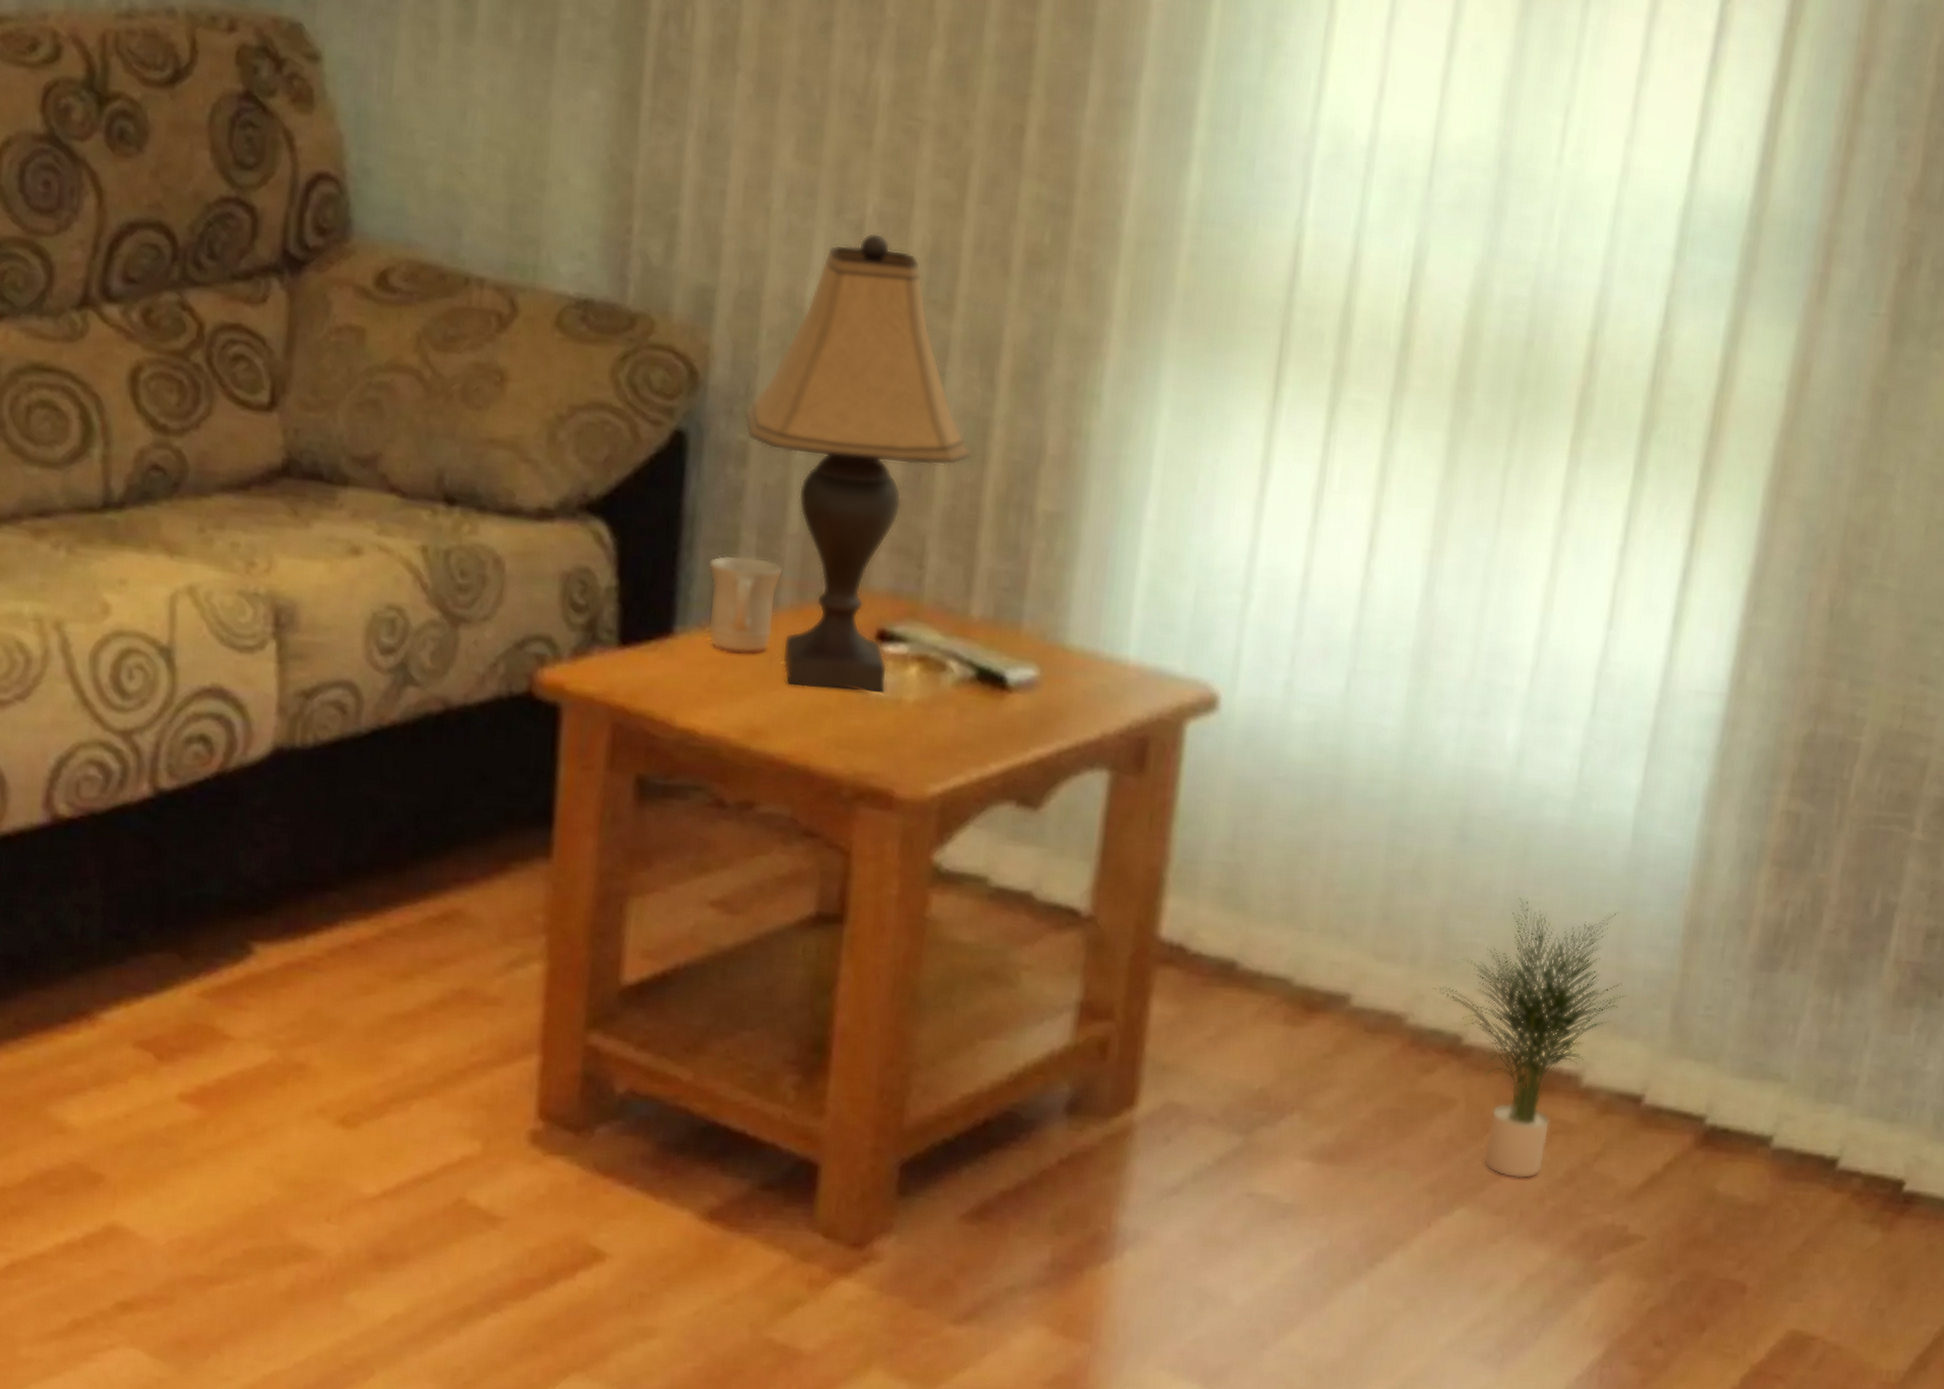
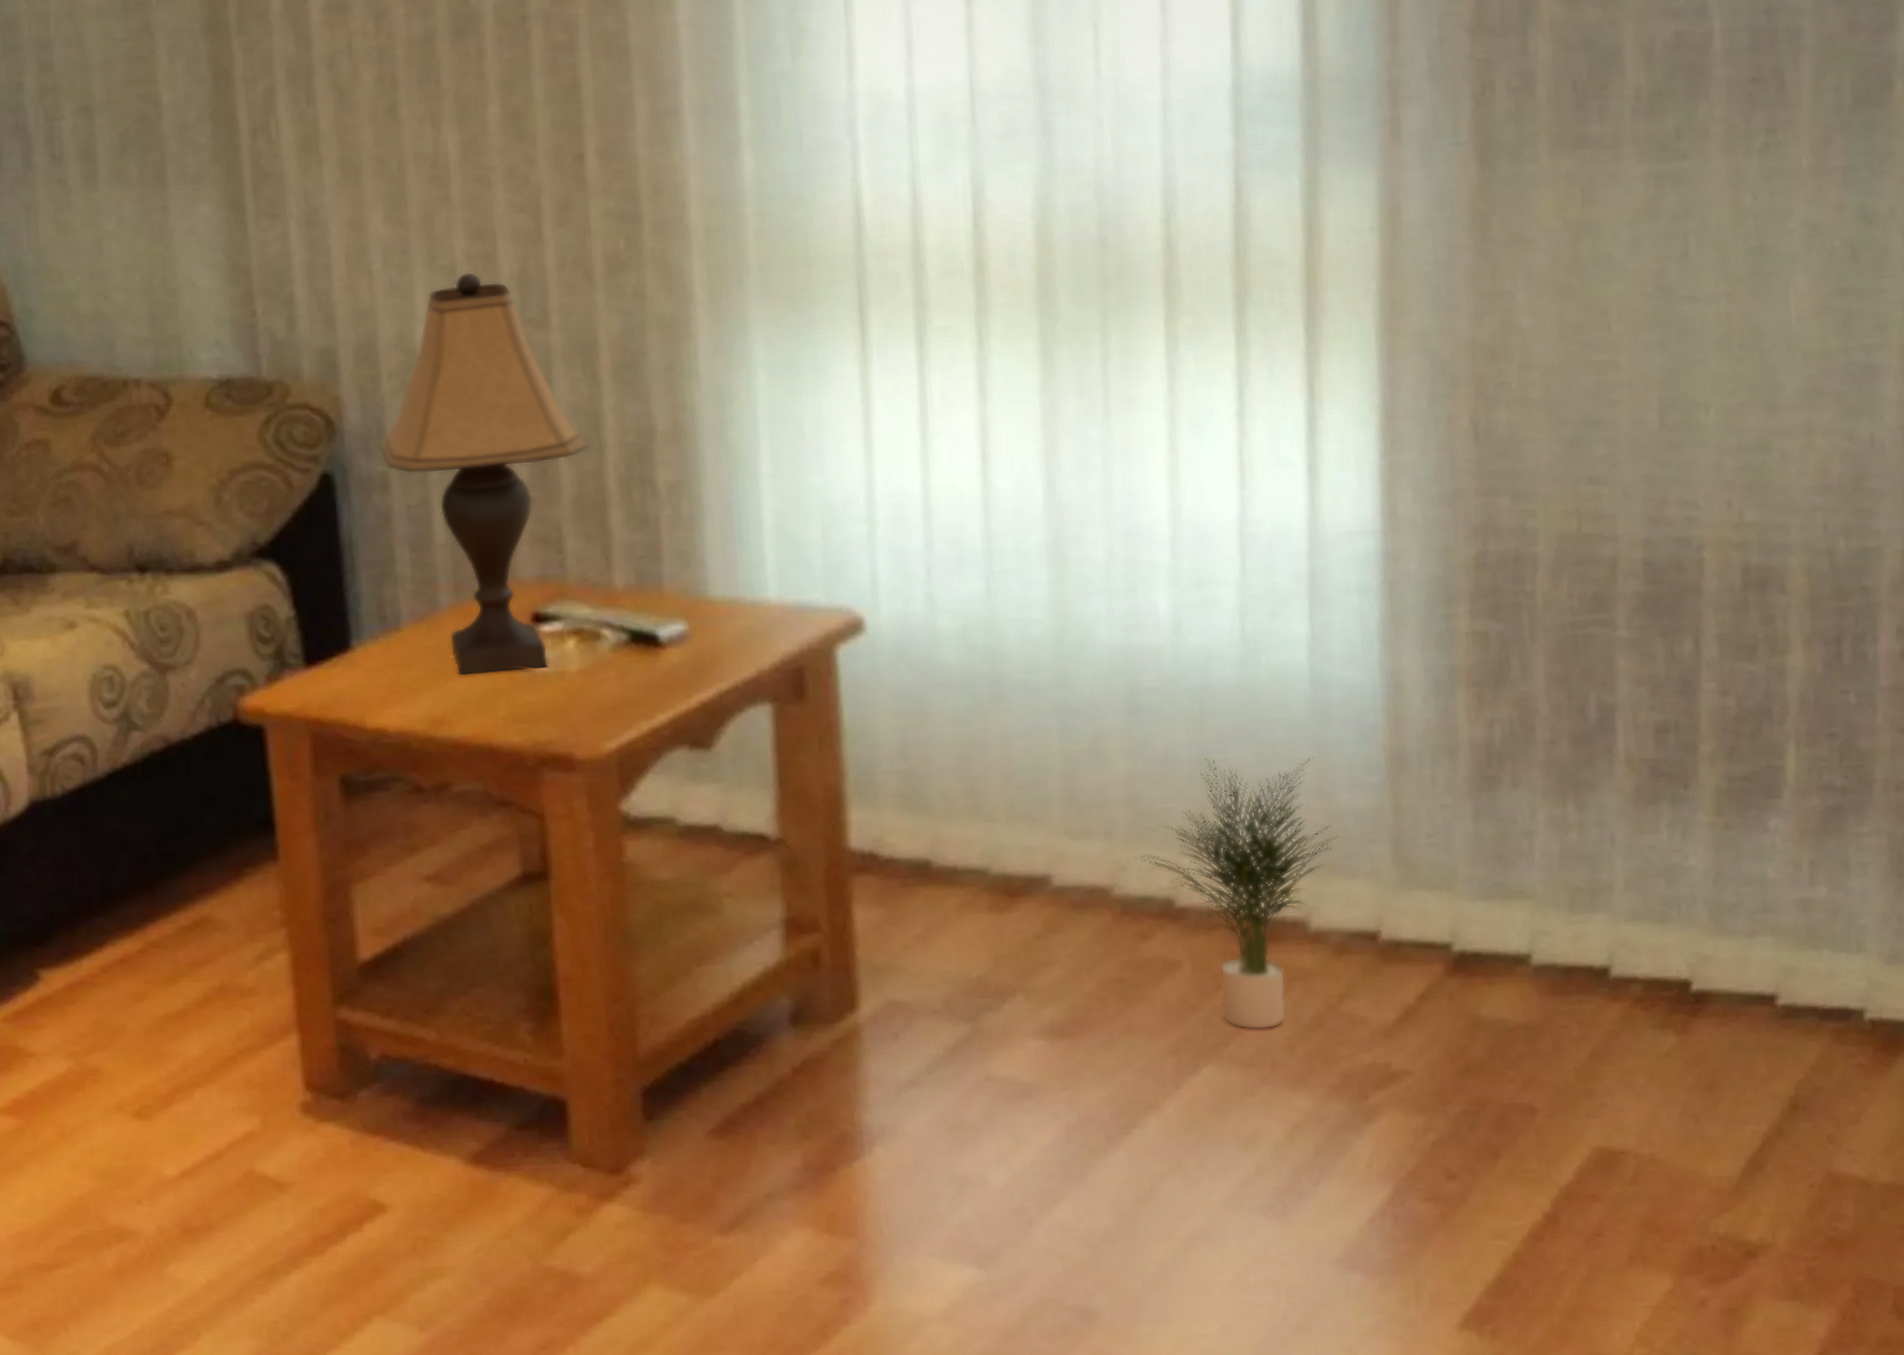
mug: present [707,555,784,656] -> none [371,569,439,657]

